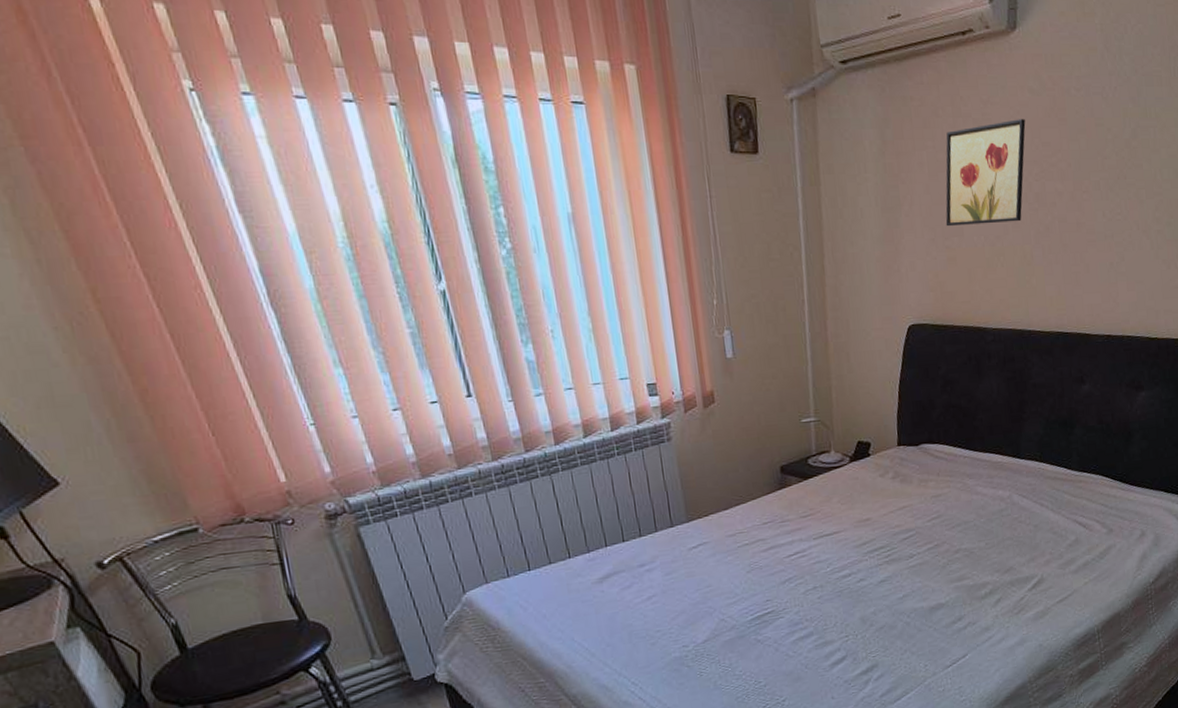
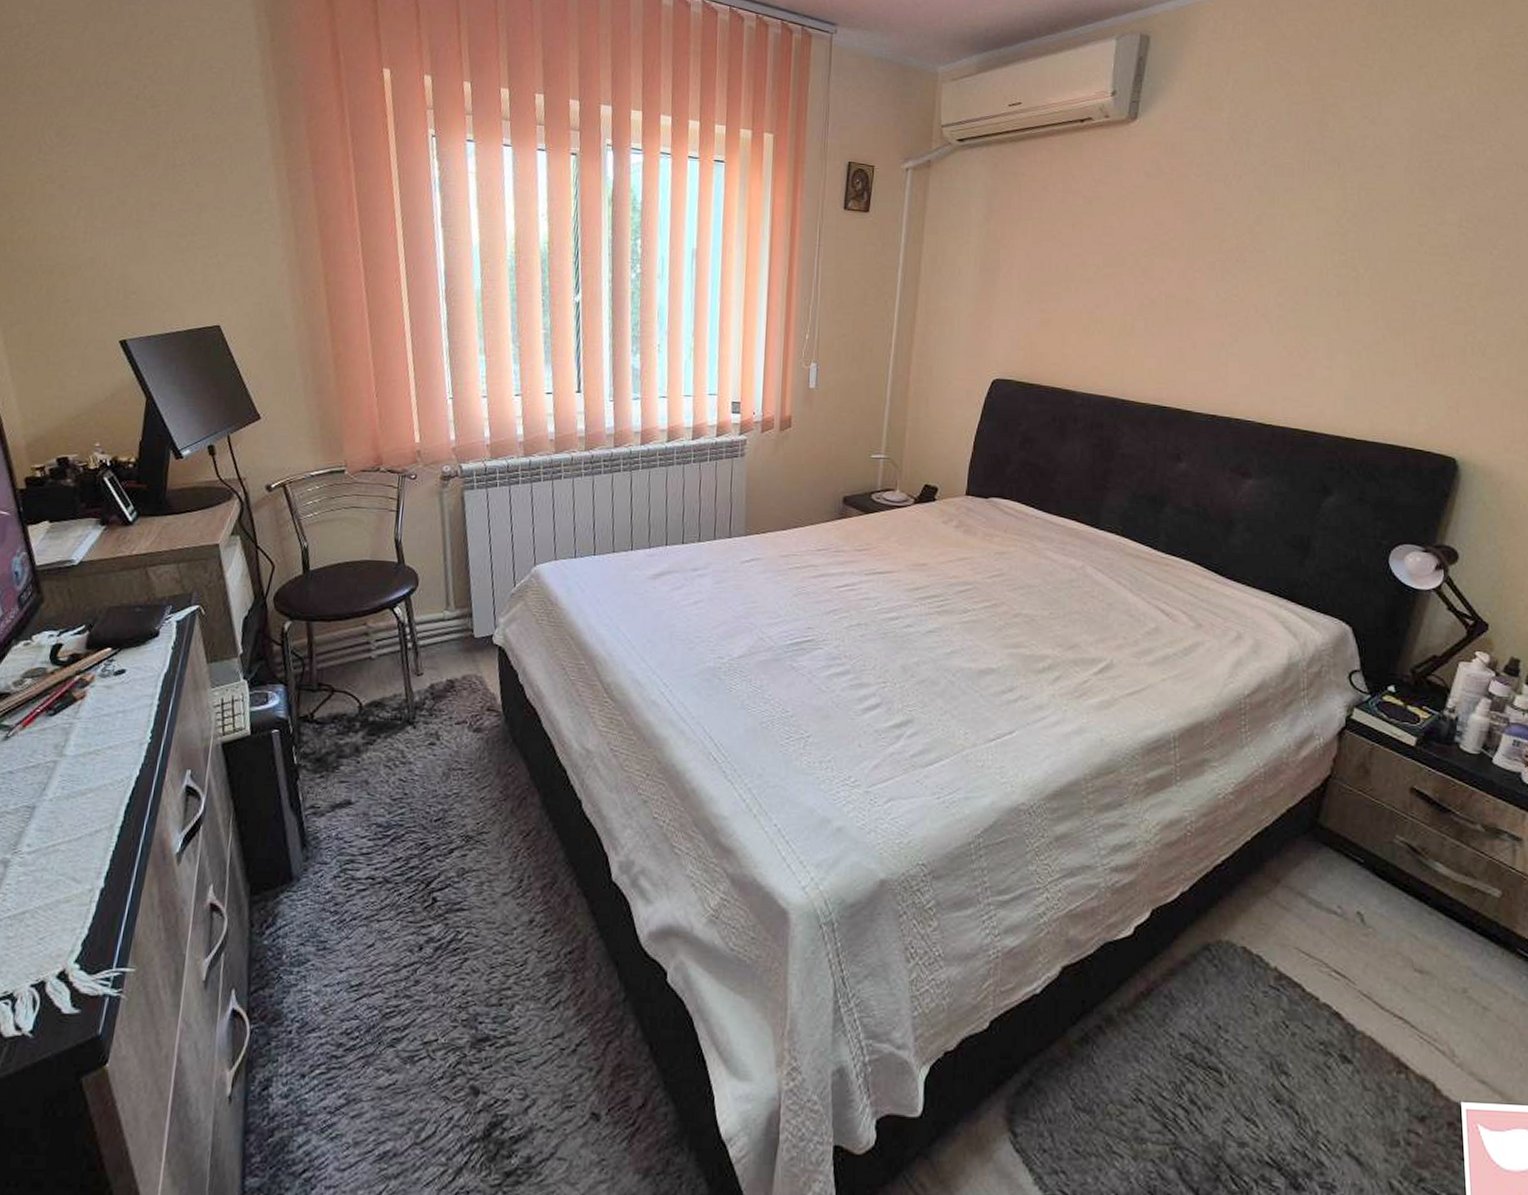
wall art: present [945,119,1026,227] -> none [1043,198,1138,293]

